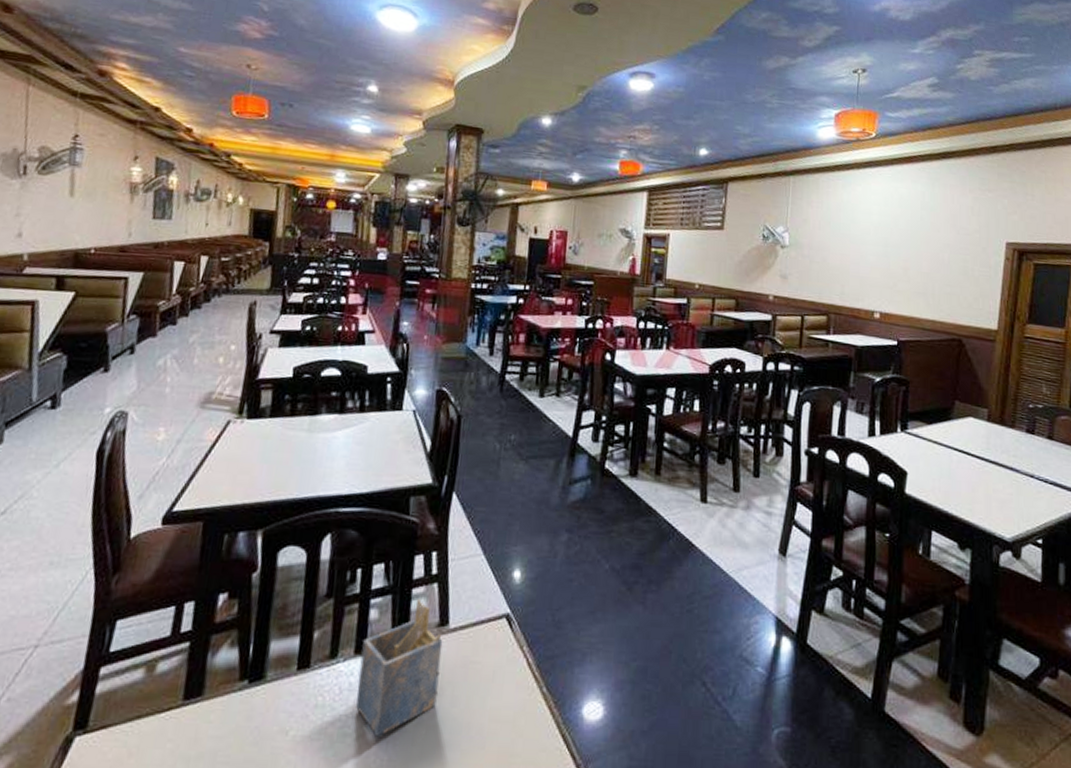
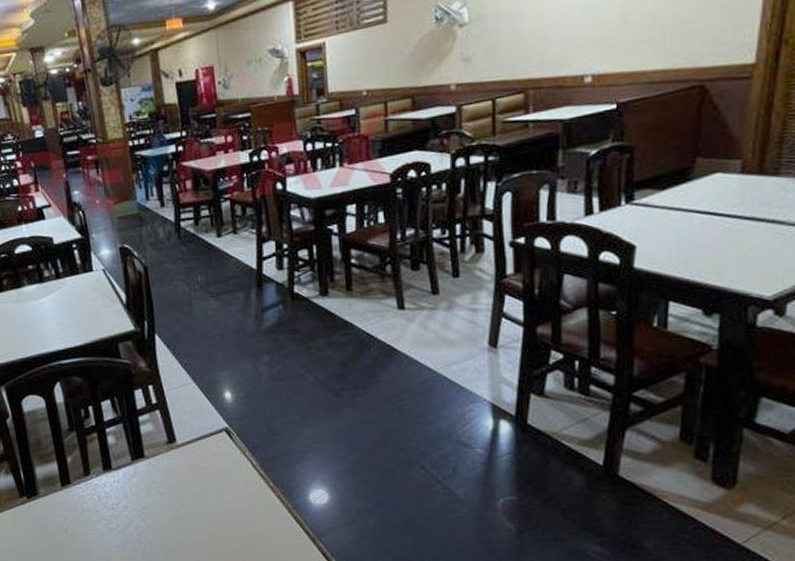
napkin holder: present [356,599,443,737] -> none [108,424,180,529]

